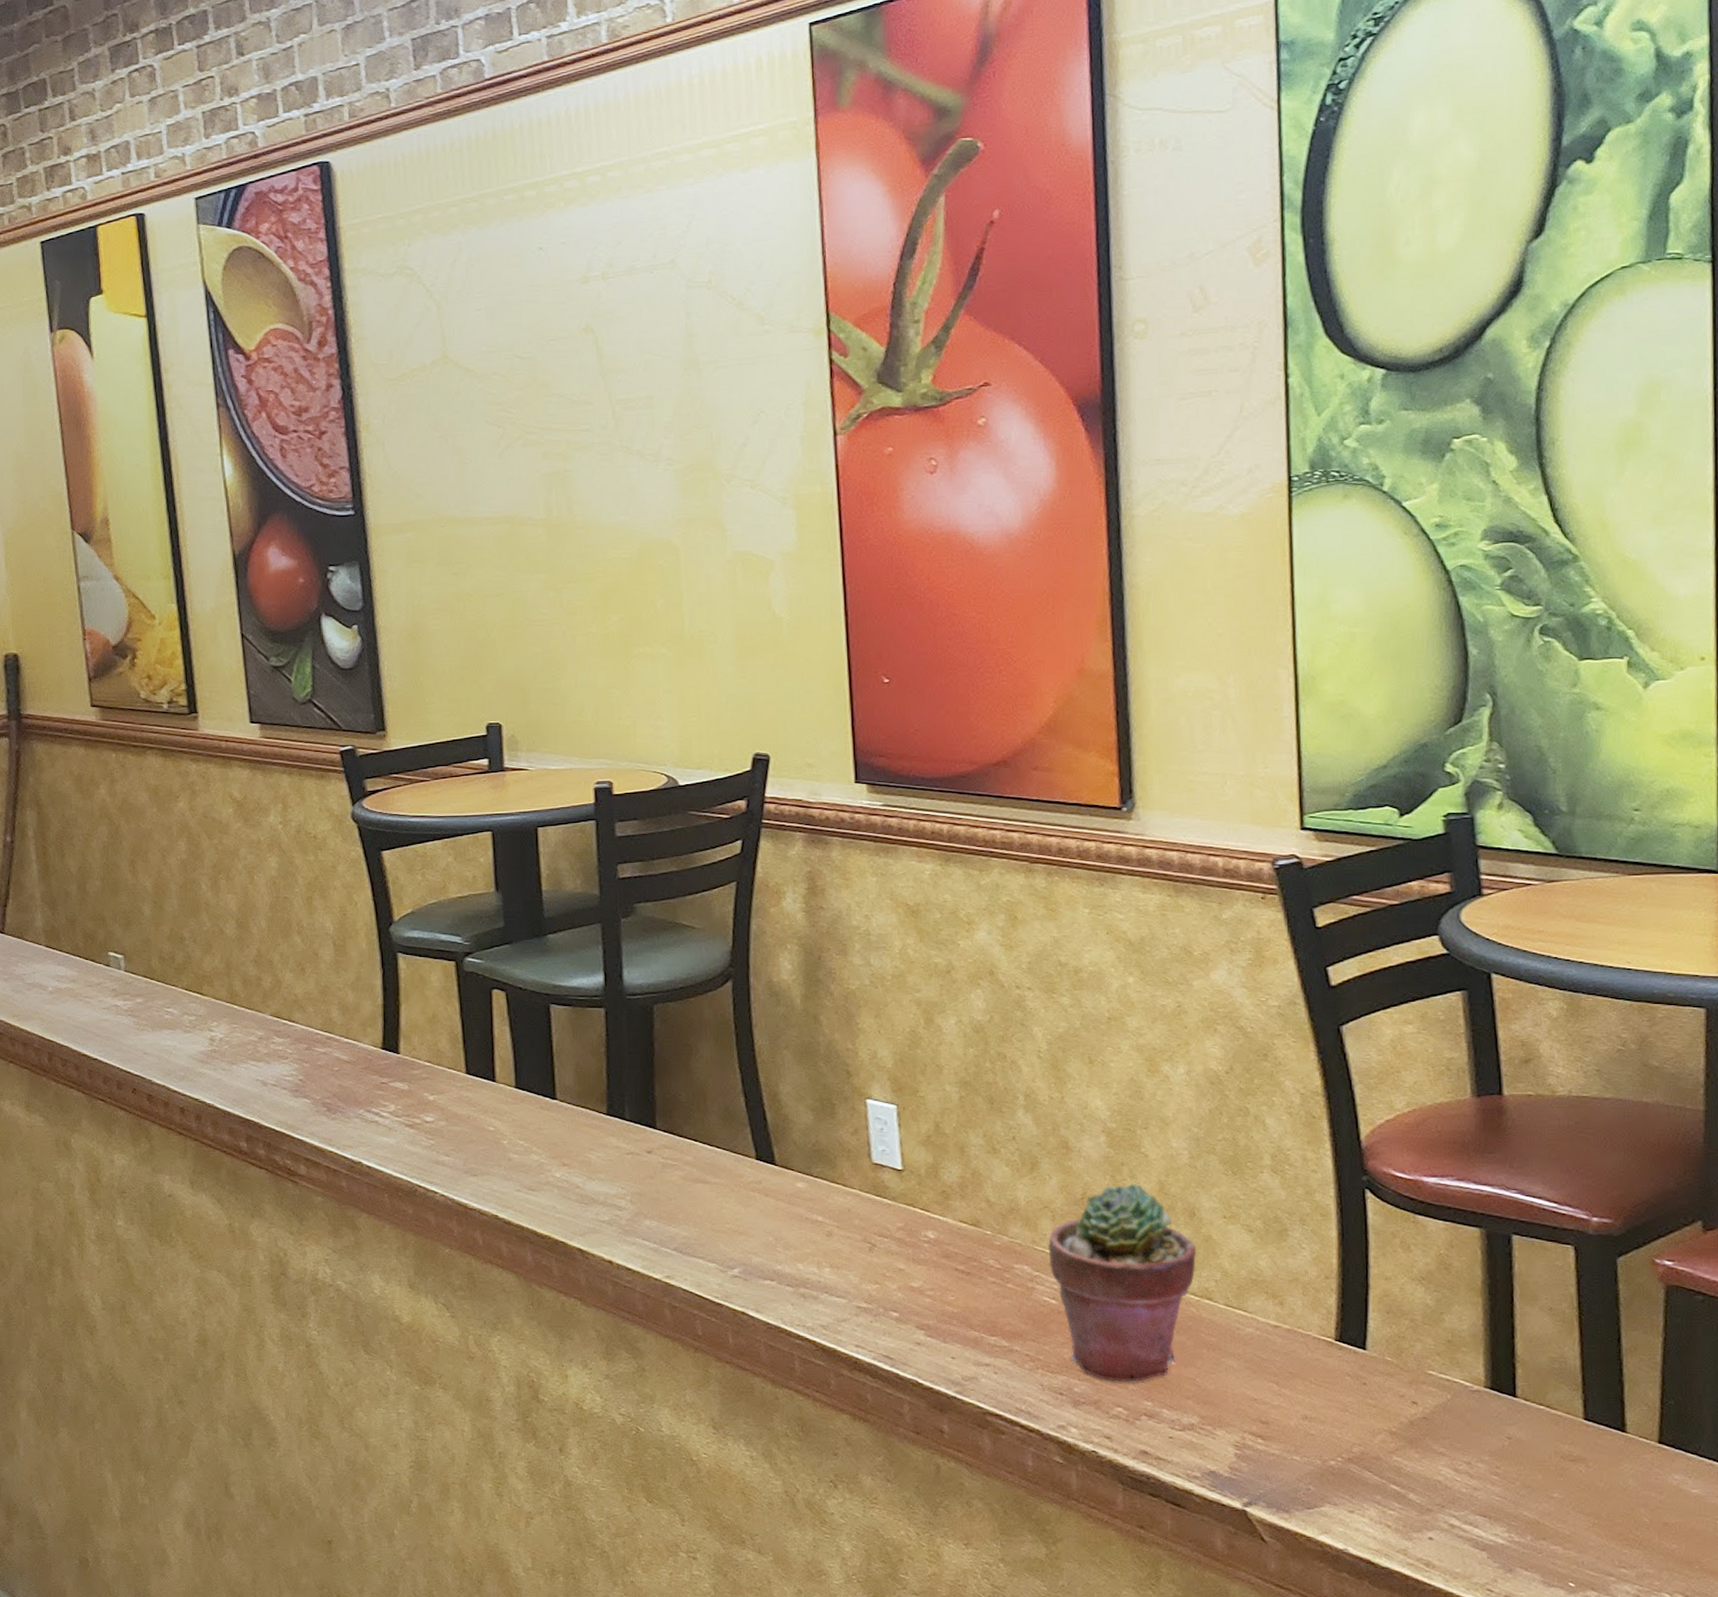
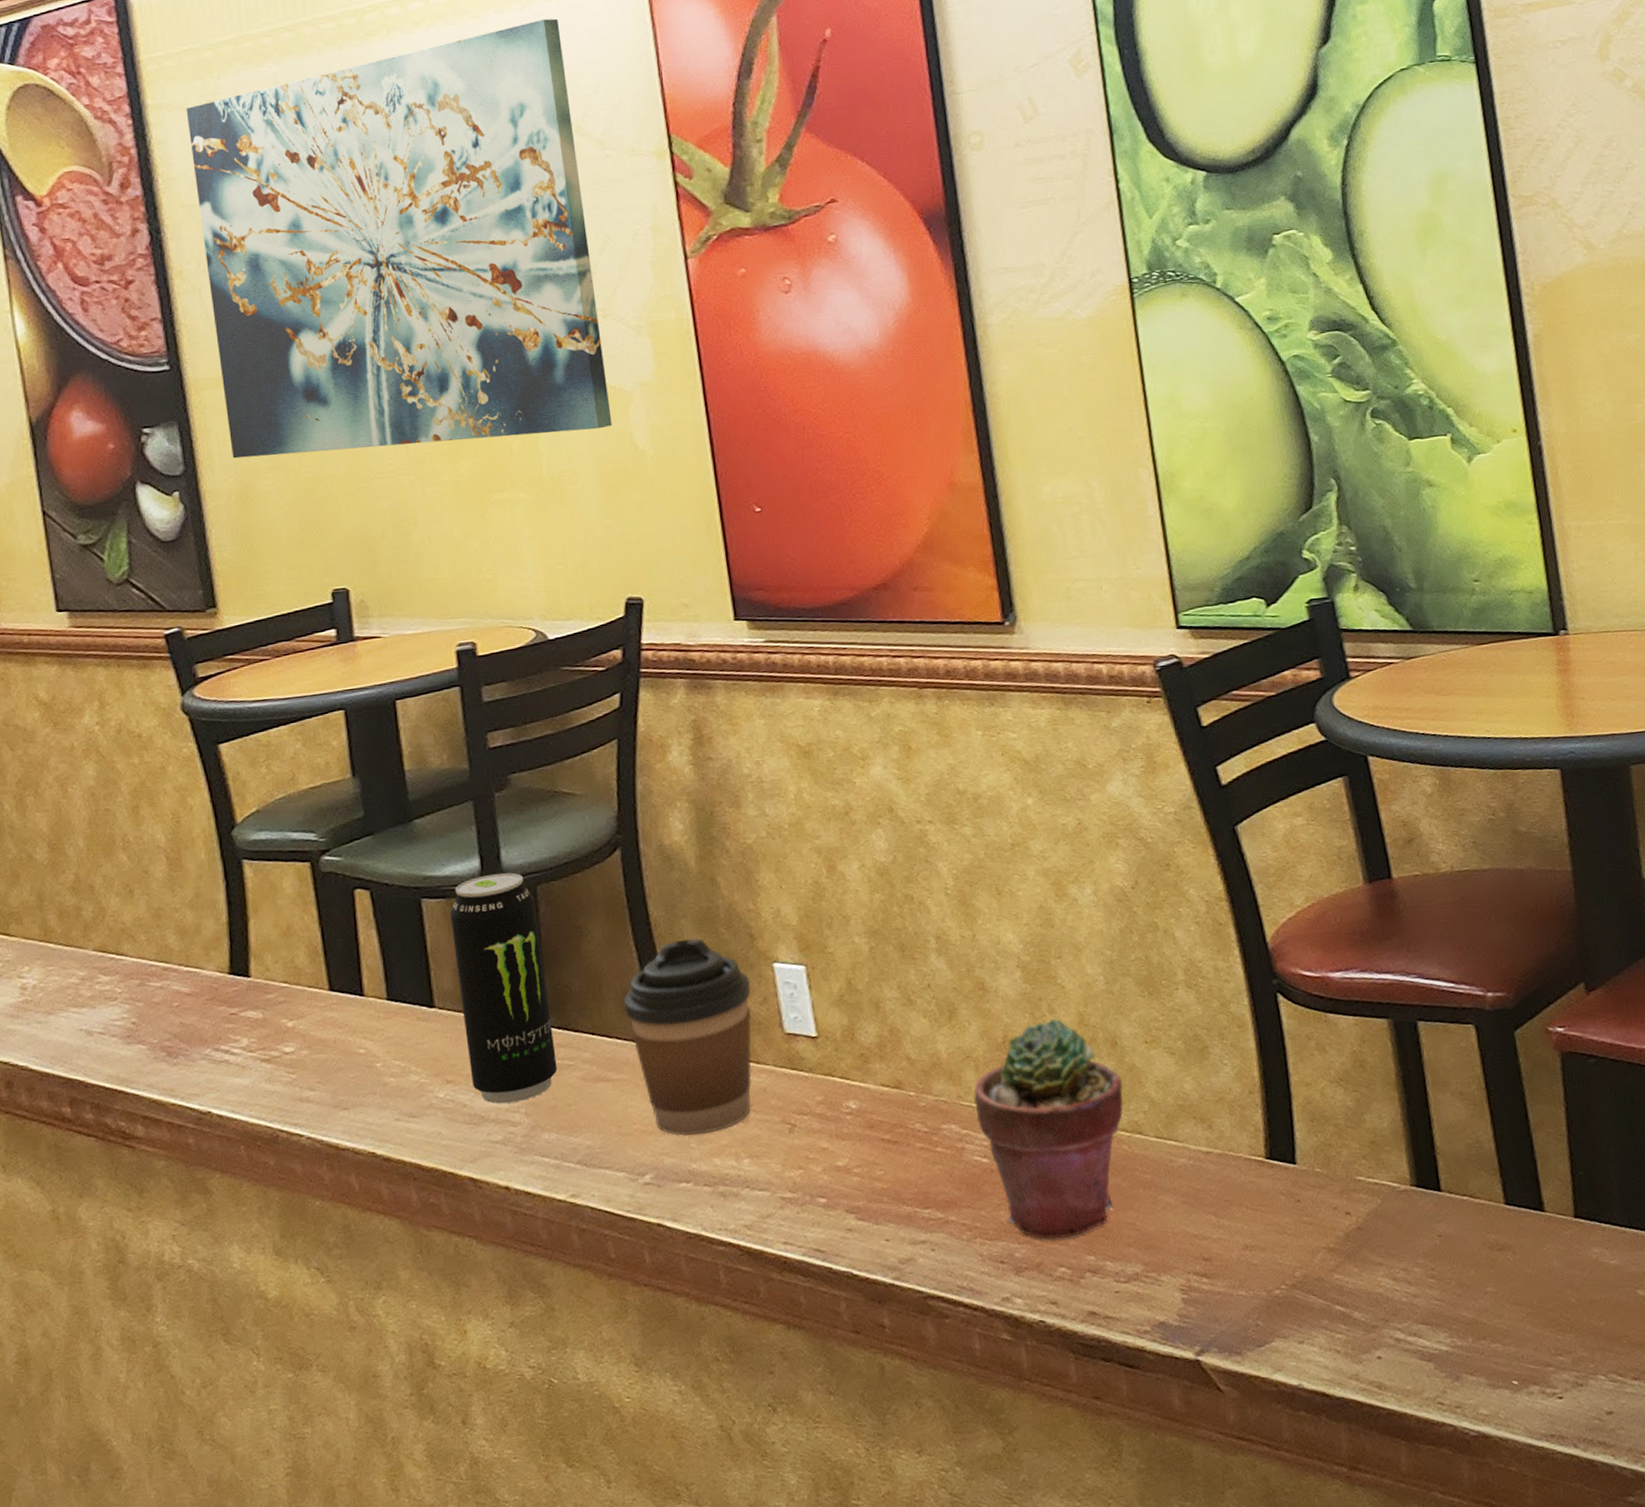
wall art: none [378,194,753,599] -> present [186,18,613,459]
beverage can: none [574,990,662,1190] -> present [449,872,558,1104]
coffee cup: none [725,1067,844,1241] -> present [623,937,752,1136]

